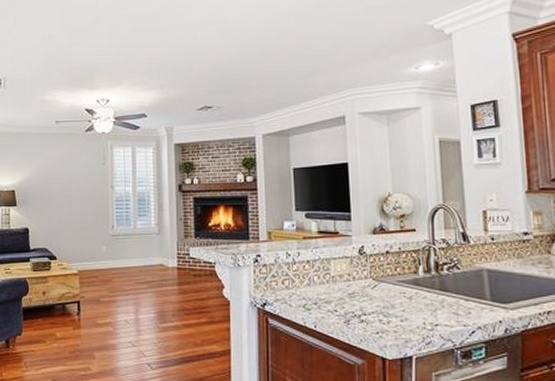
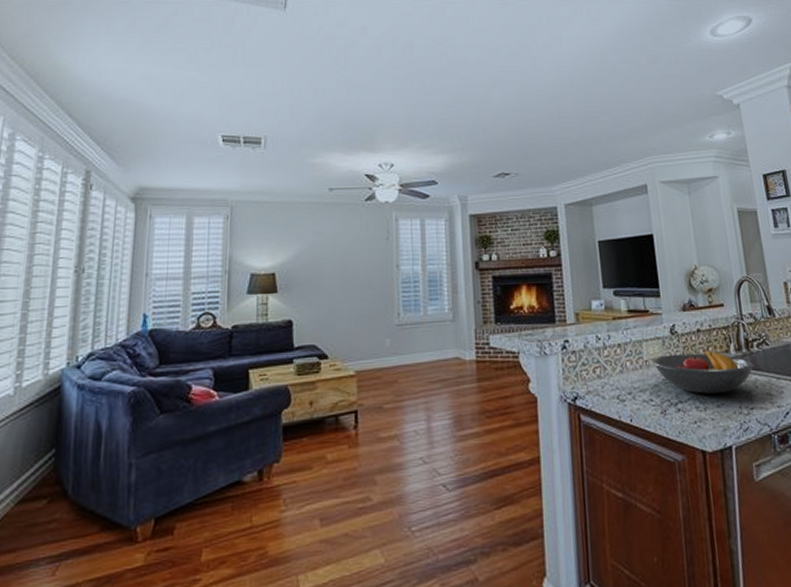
fruit bowl: none [339,270,442,309] -> present [652,349,754,394]

